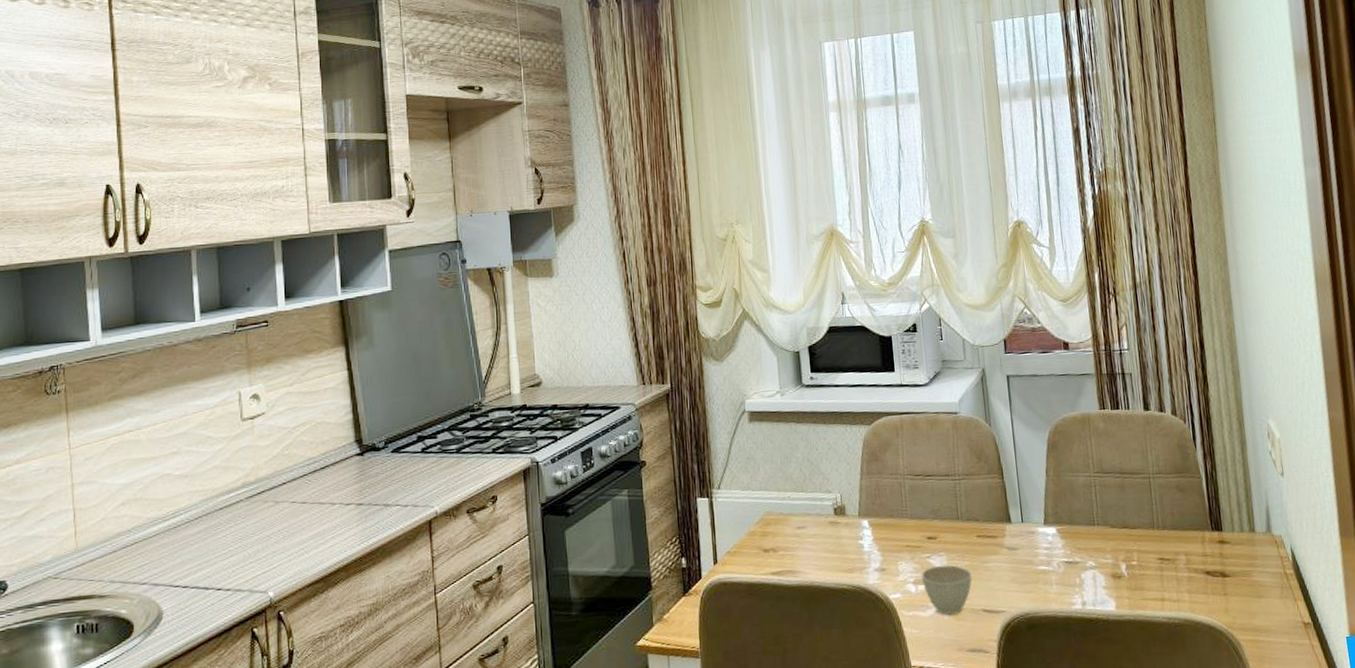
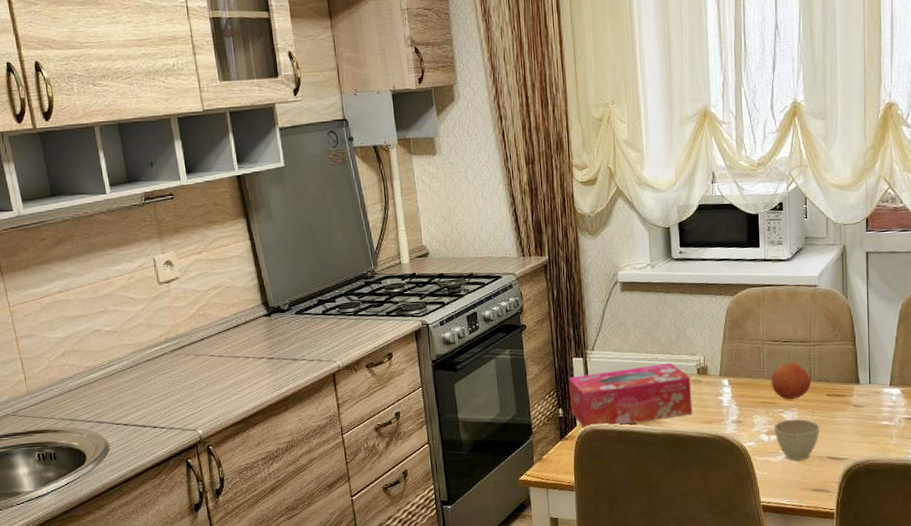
tissue box: none [692,501,831,582] -> present [568,362,693,429]
fruit: none [914,498,959,542] -> present [771,361,812,399]

